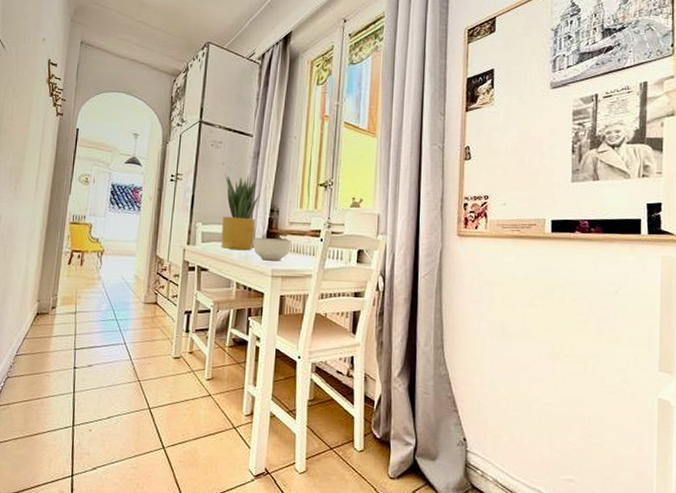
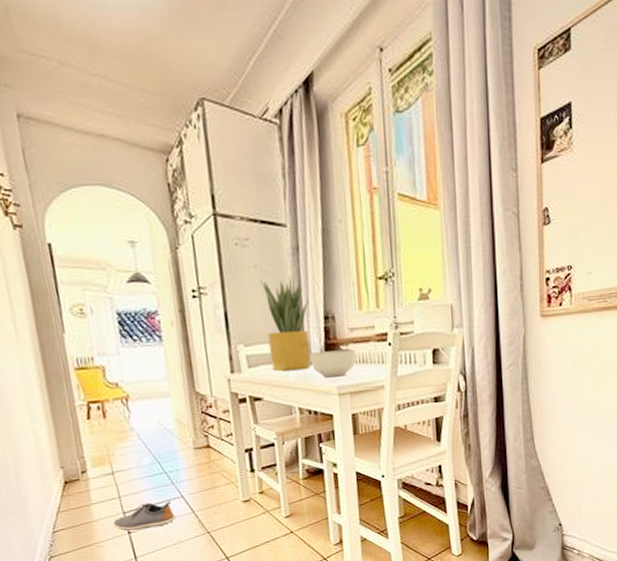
shoe: none [64,343,115,368] -> present [113,501,175,531]

